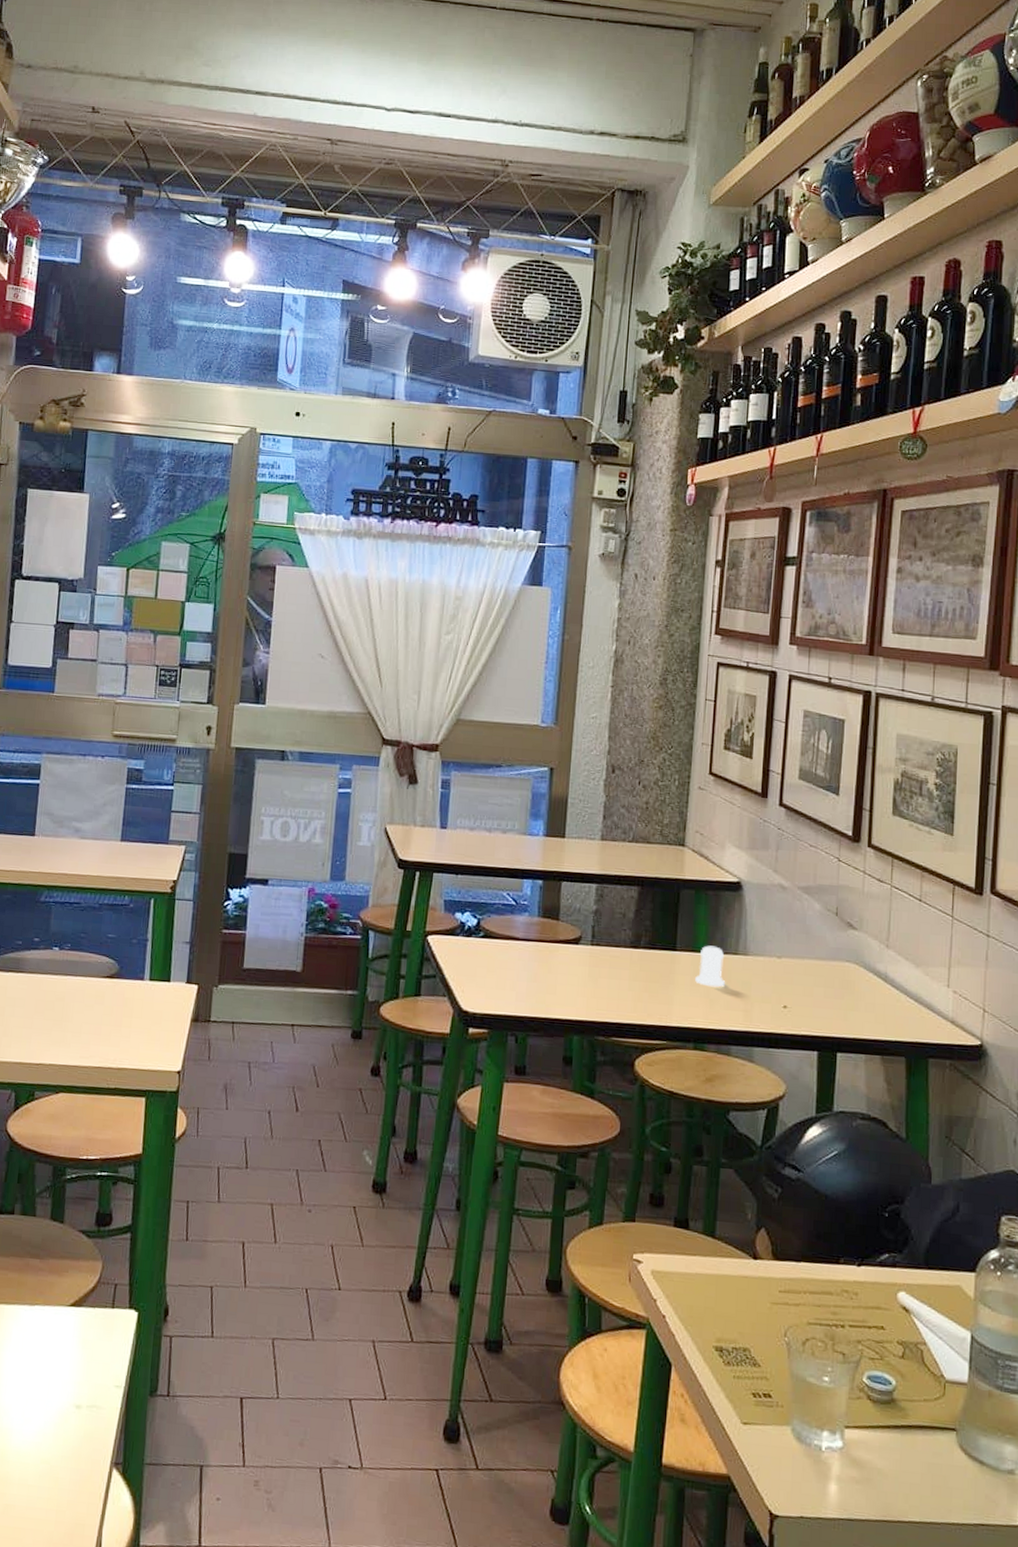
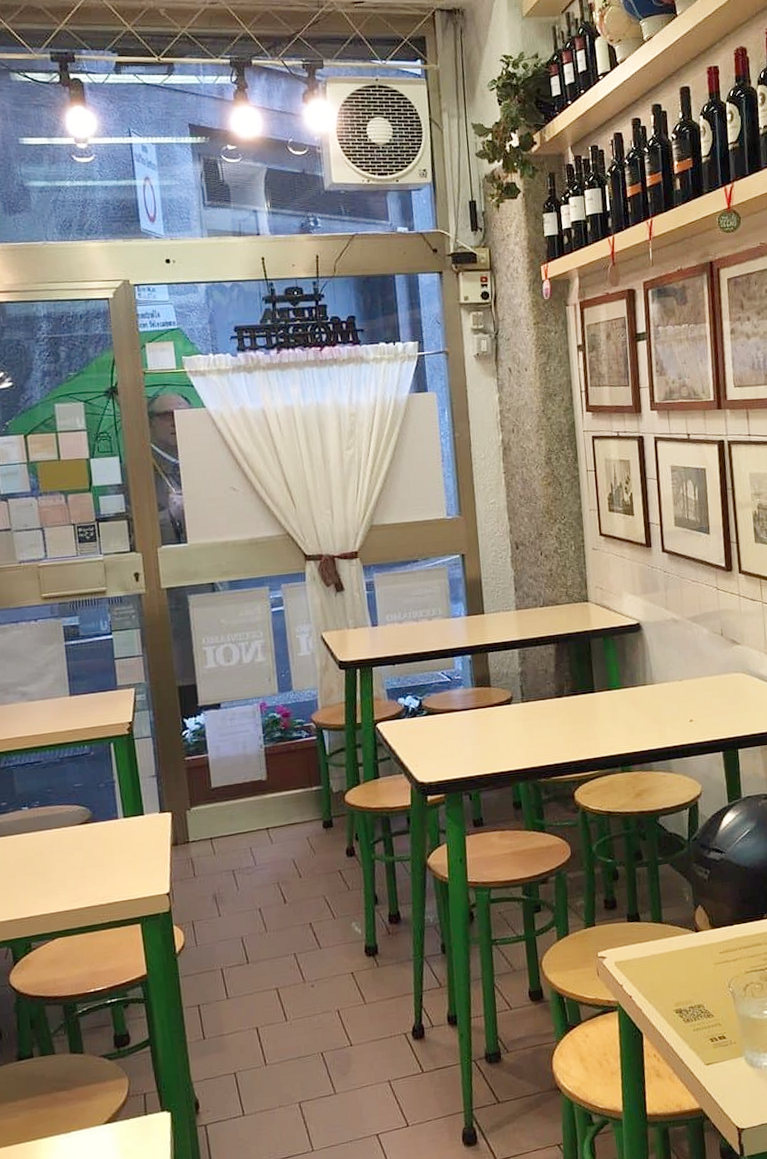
salt shaker: present [695,945,726,988] -> none [614,682,640,717]

